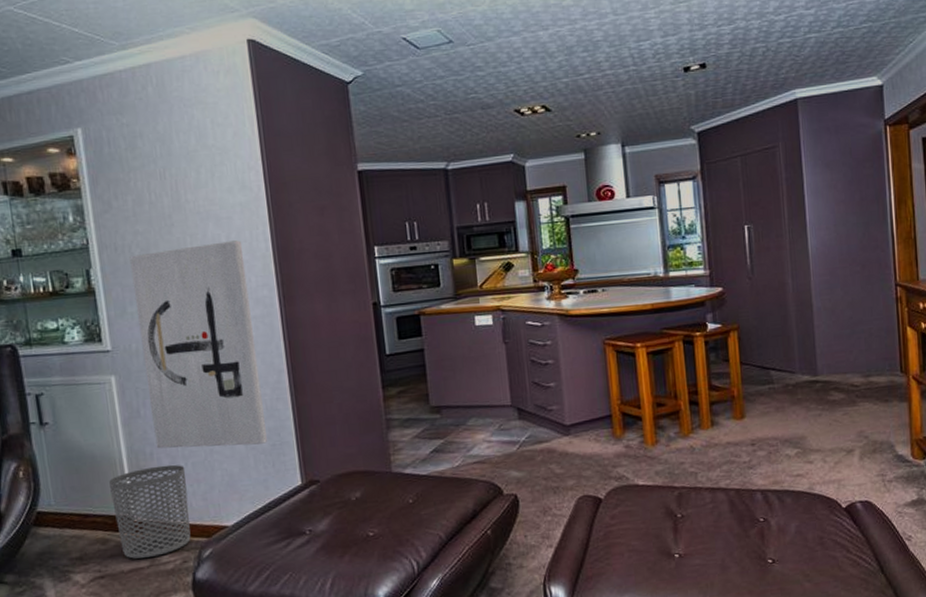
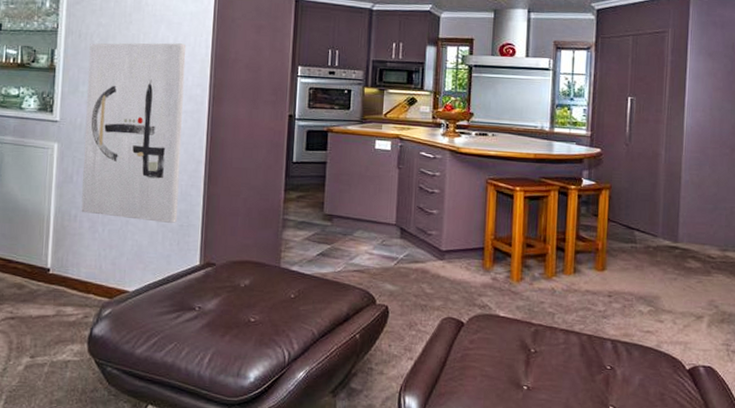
waste bin: present [109,464,191,559] -> none [34,227,102,308]

